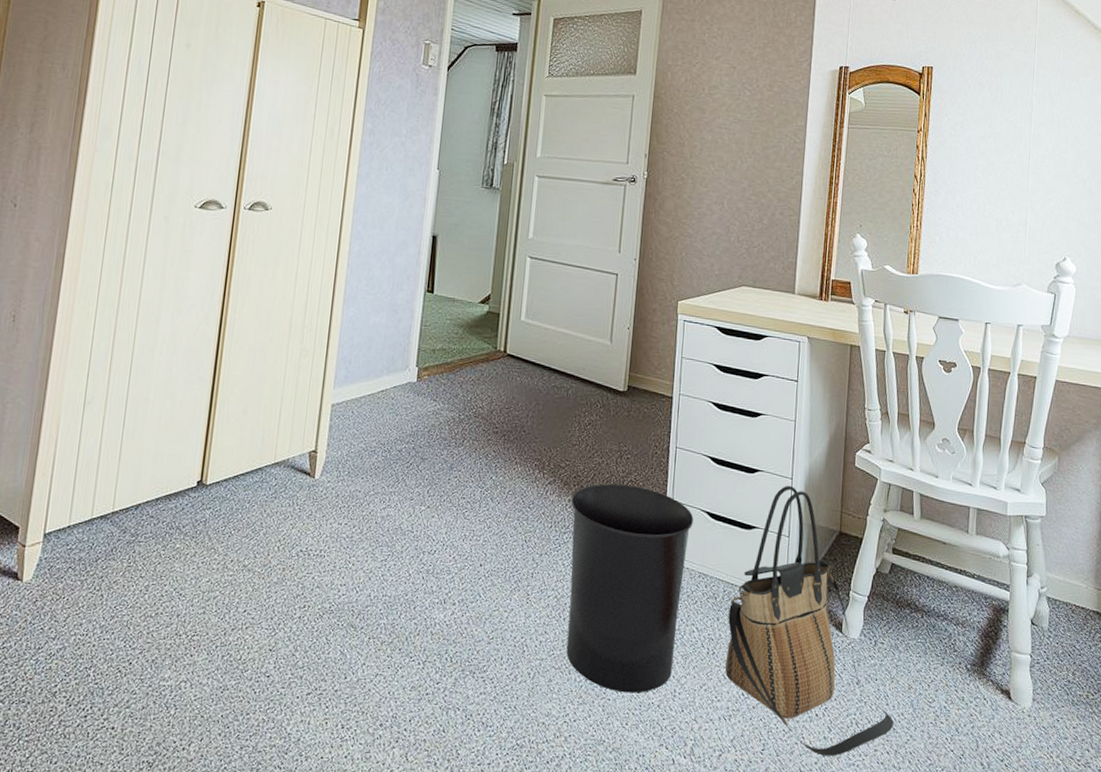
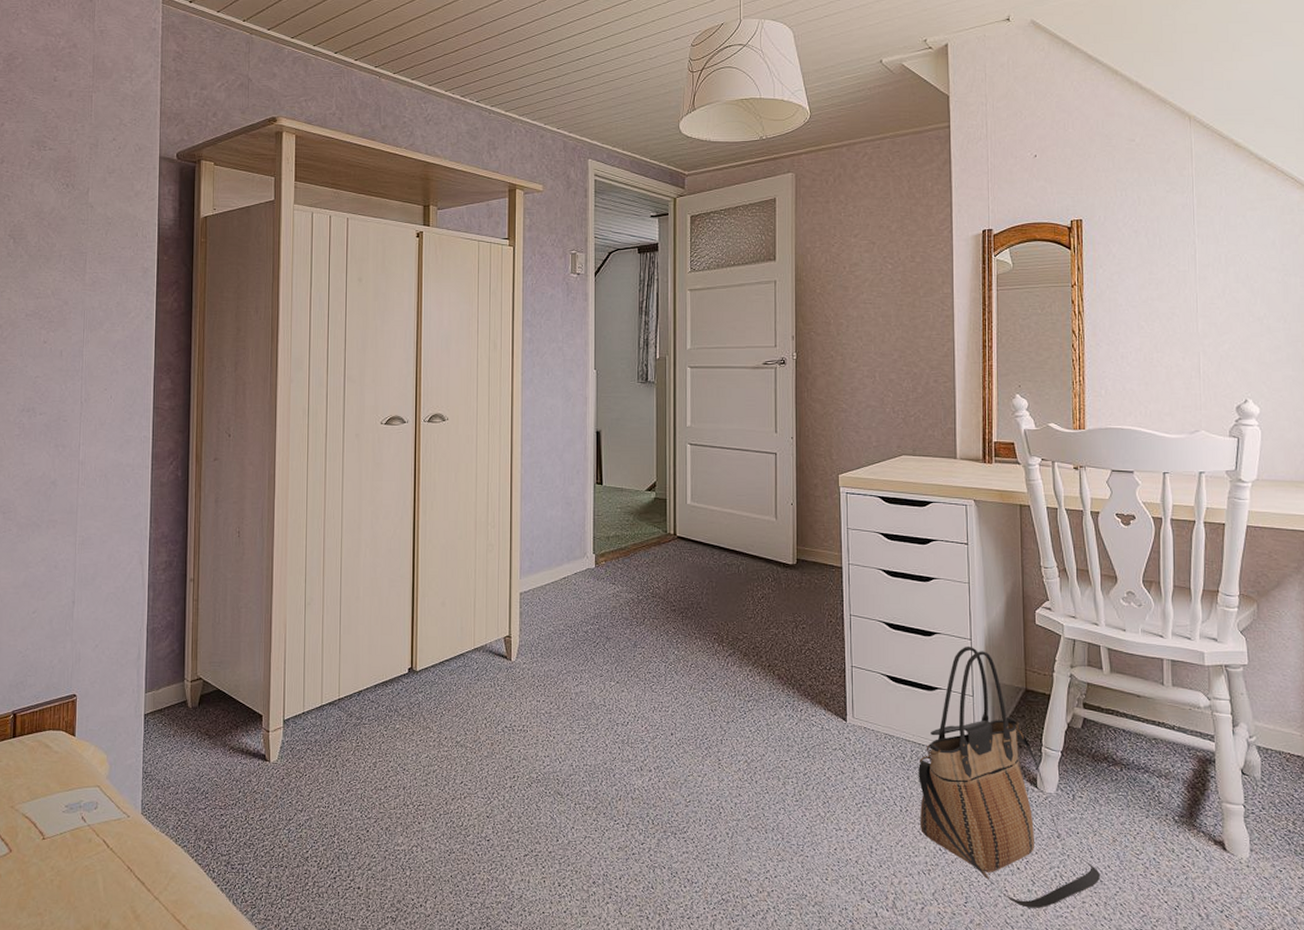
waste bin: present [566,483,694,694] -> none [752,652,874,850]

